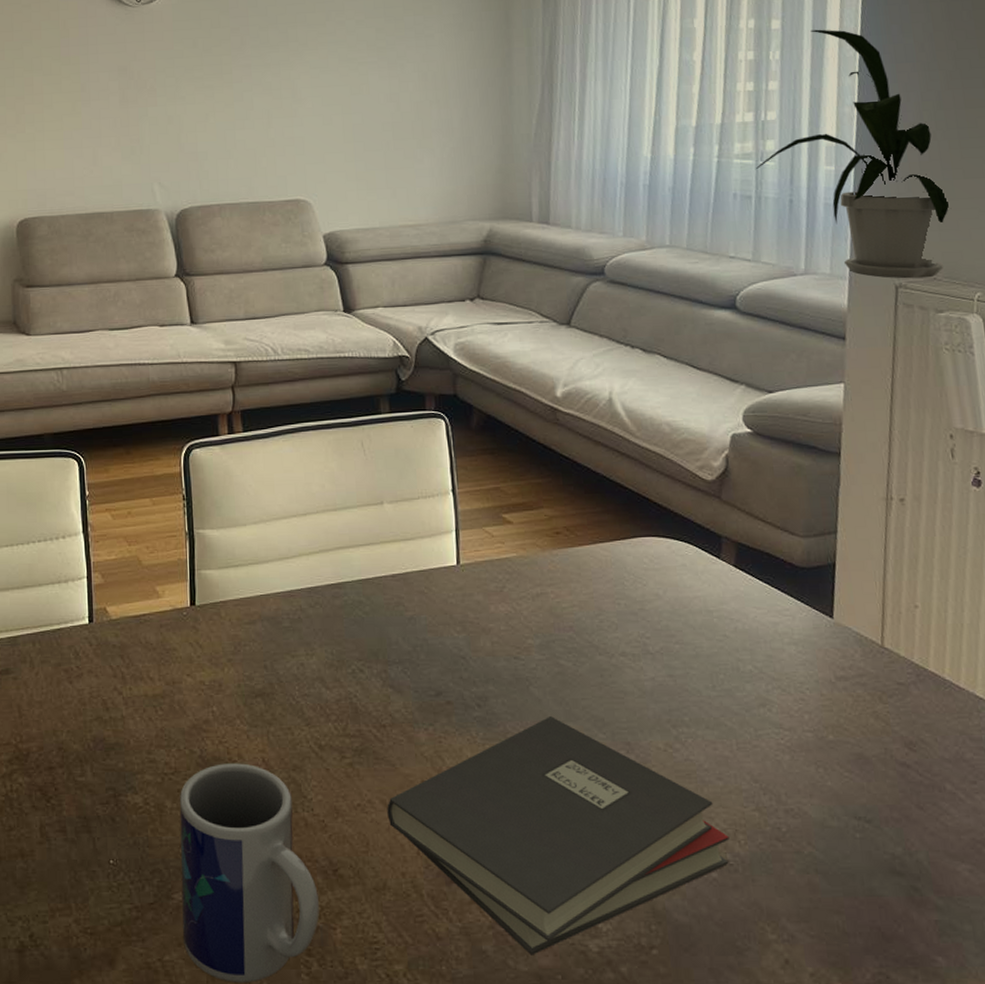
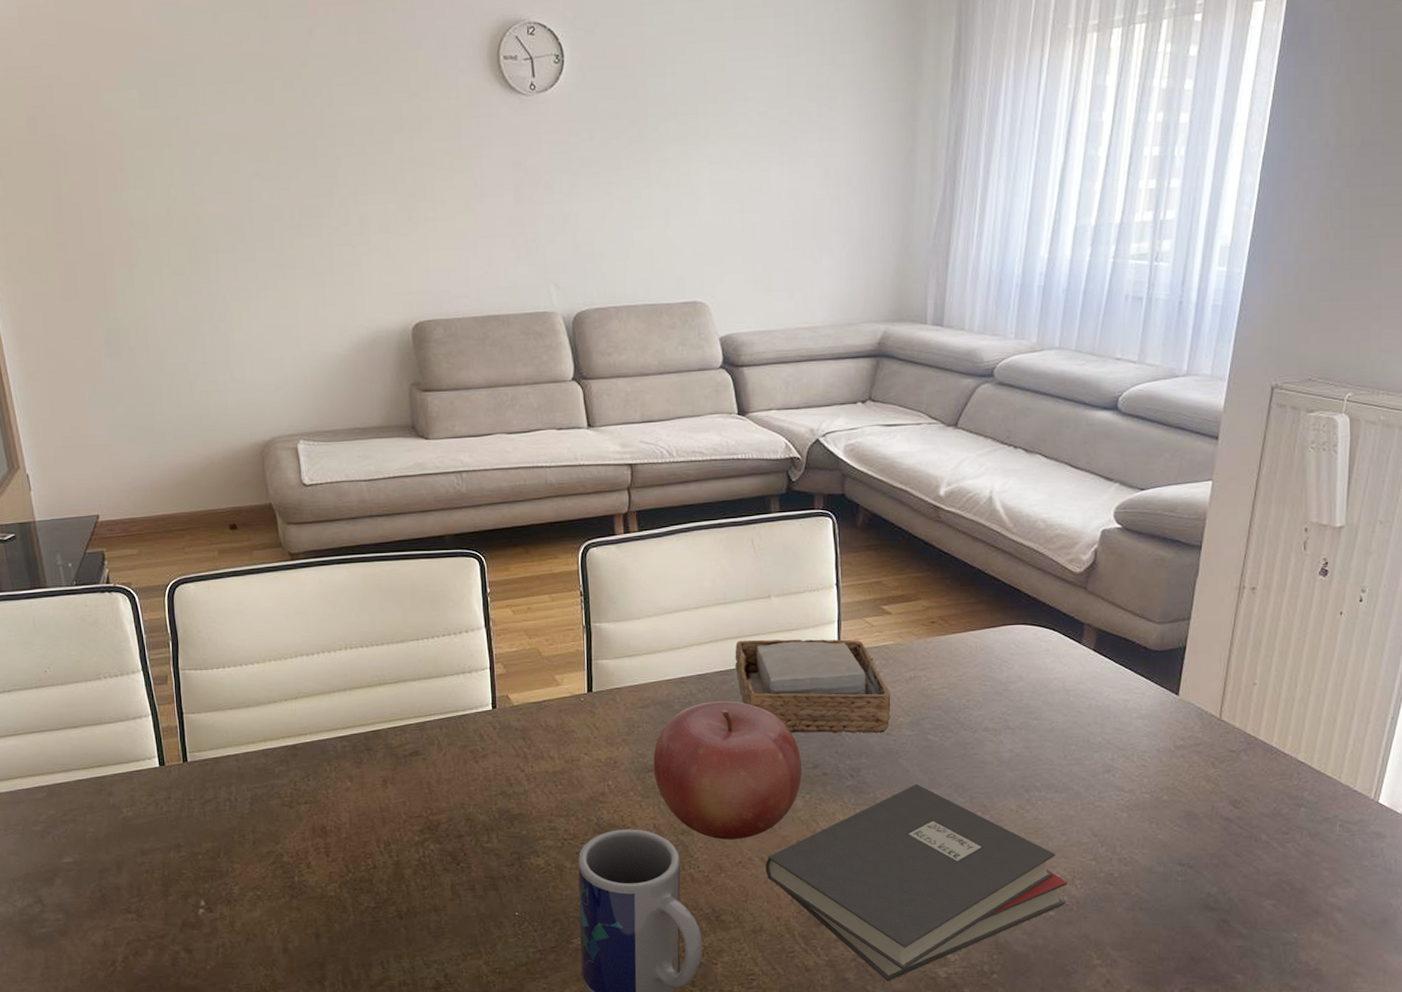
fruit: none [261,617,424,778] -> present [653,701,802,840]
napkin holder: none [346,549,518,656] -> present [735,639,891,733]
house plant: present [755,29,952,279] -> none [1149,123,1335,380]

